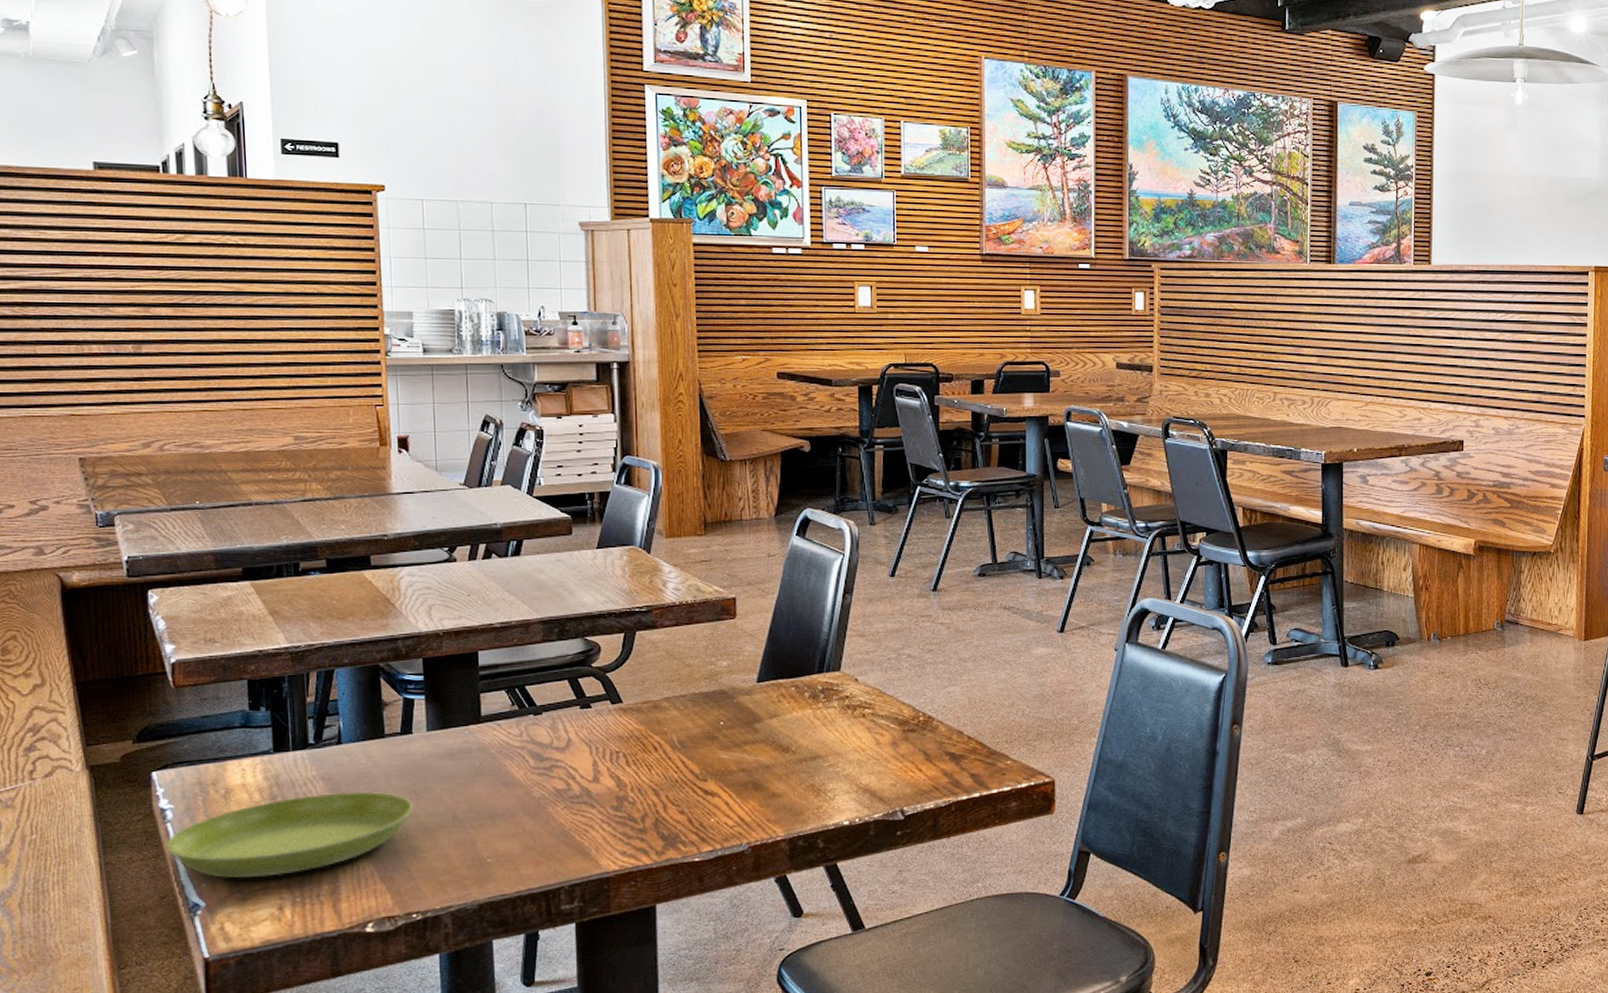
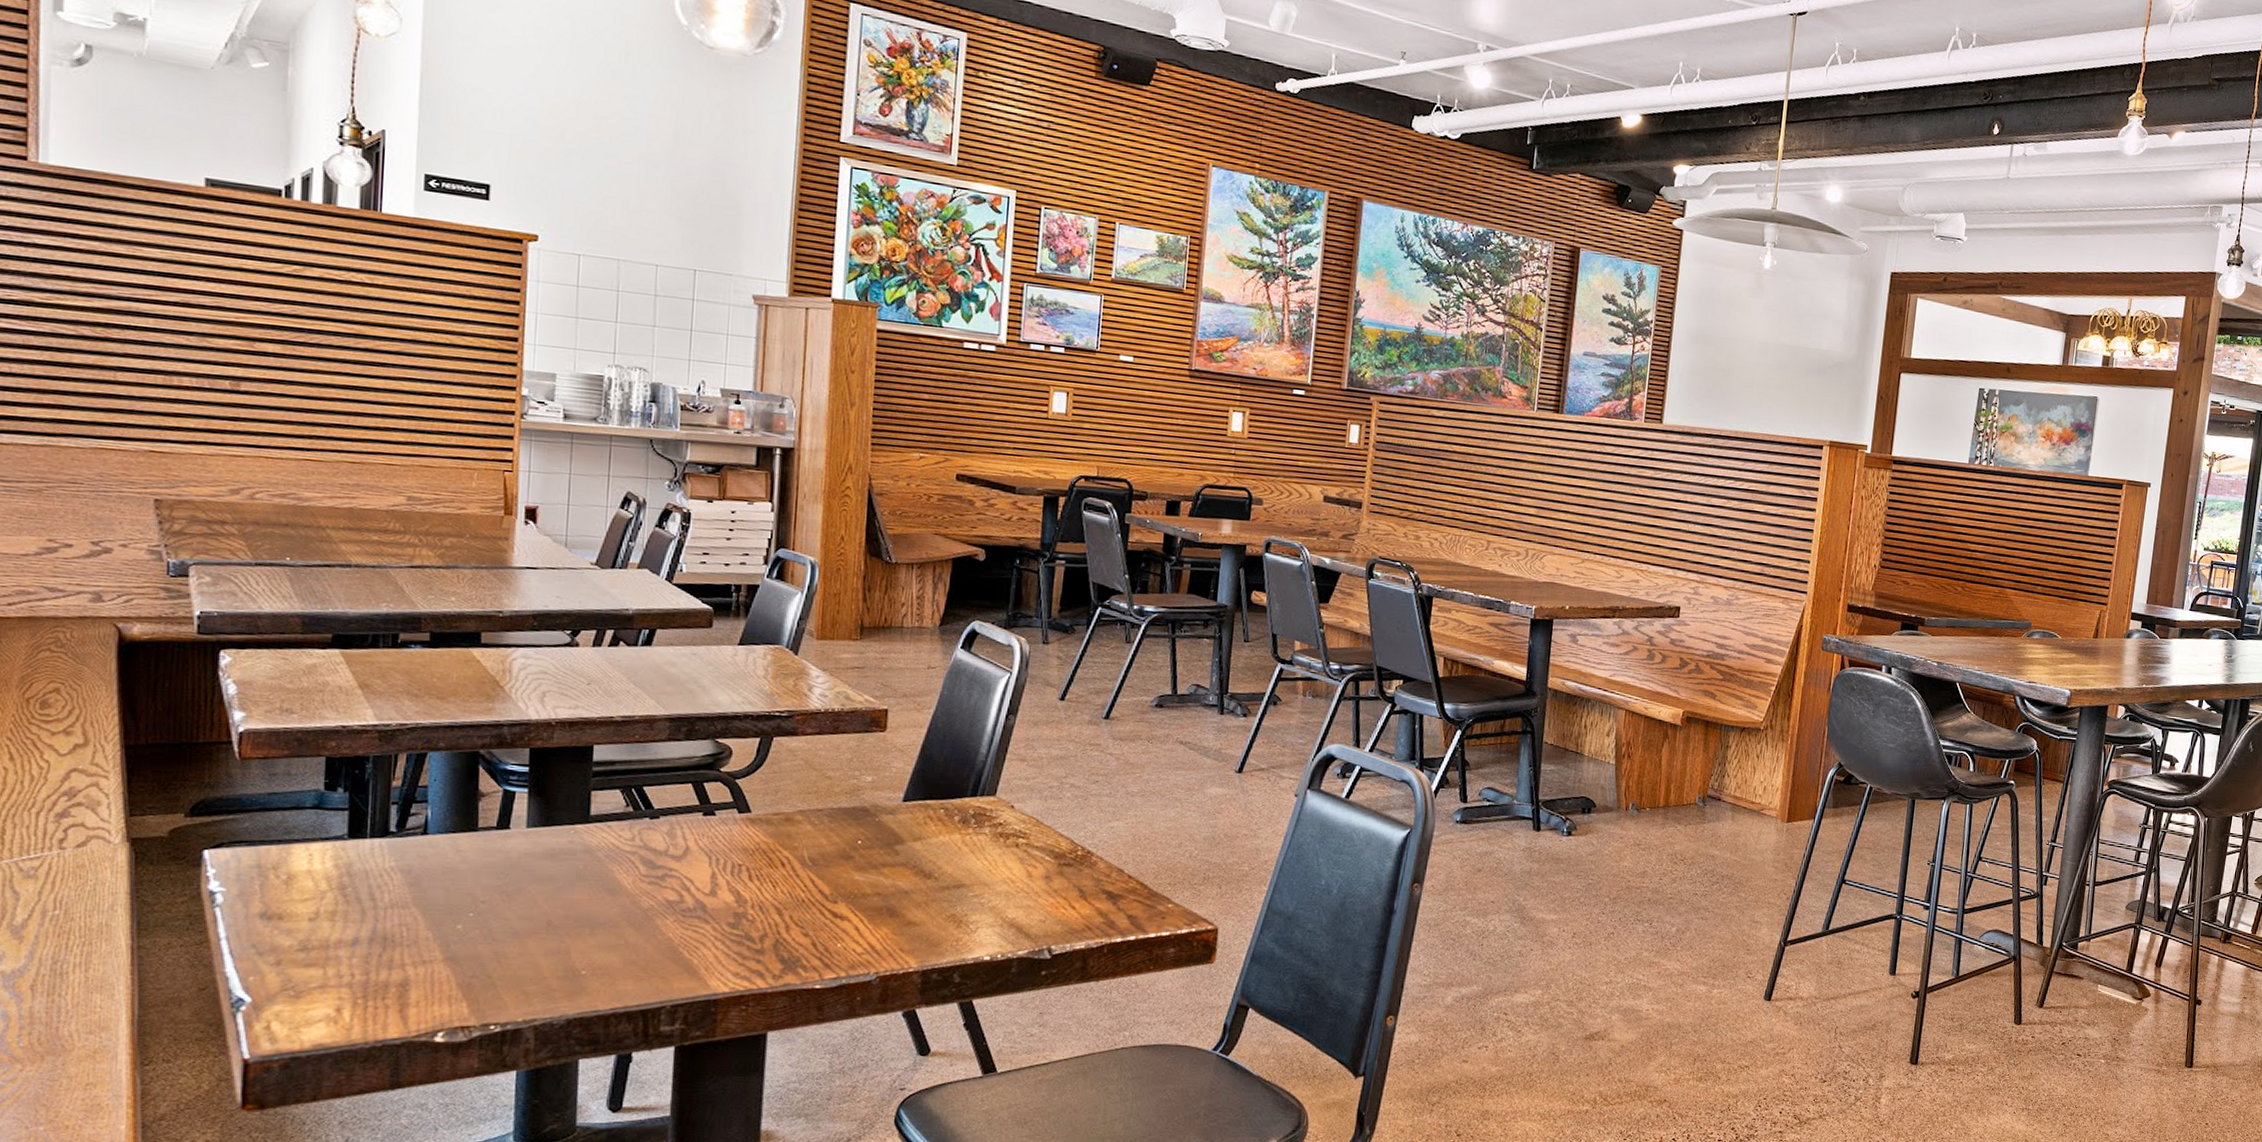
saucer: present [165,791,414,879] -> none [211,886,504,975]

